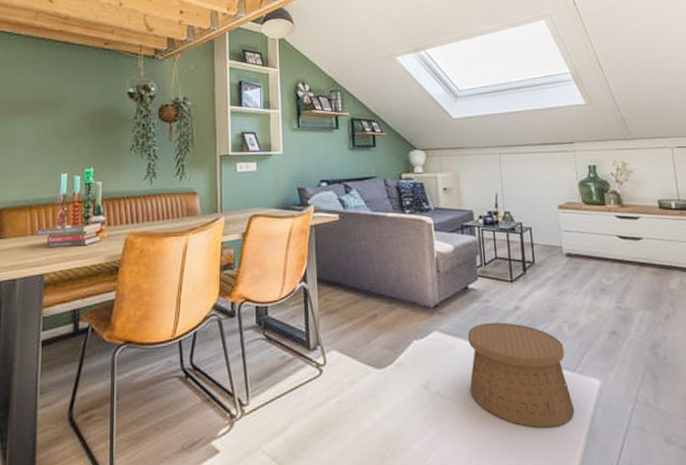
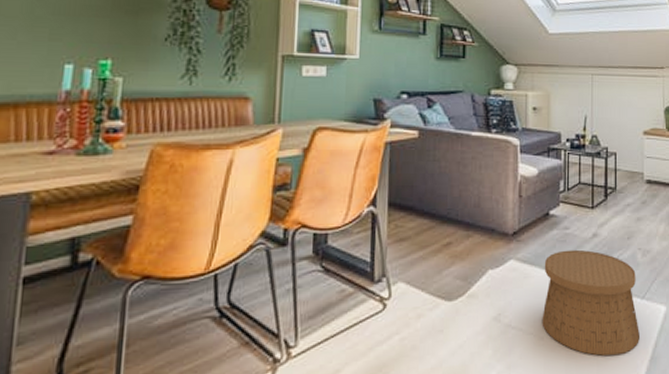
books: present [35,223,101,249] -> none [21,129,118,160]

